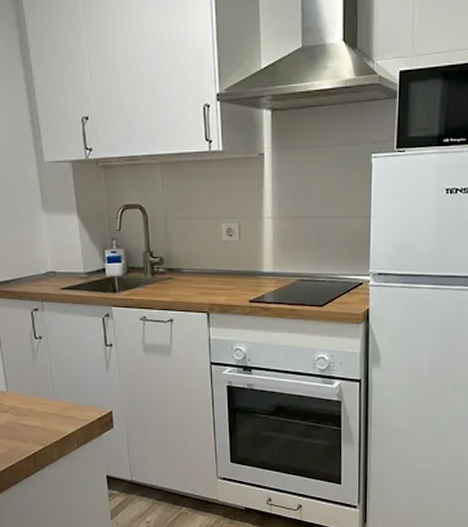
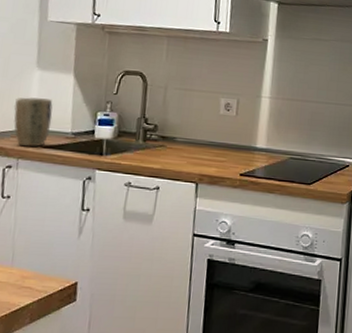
plant pot: none [29,241,66,290] -> present [13,97,53,147]

